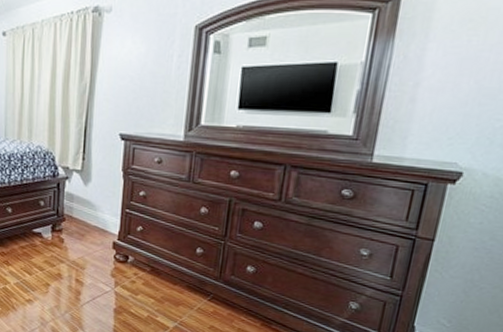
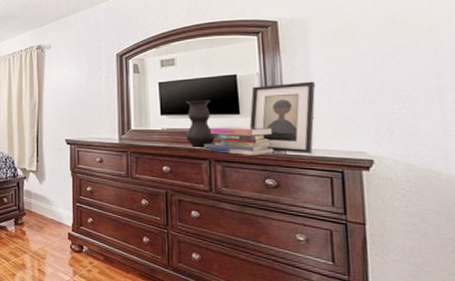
vase: none [263,92,300,152] -> present [186,100,215,148]
books: none [282,126,364,162] -> present [204,126,274,155]
picture frame: none [339,76,426,163] -> present [250,81,316,154]

